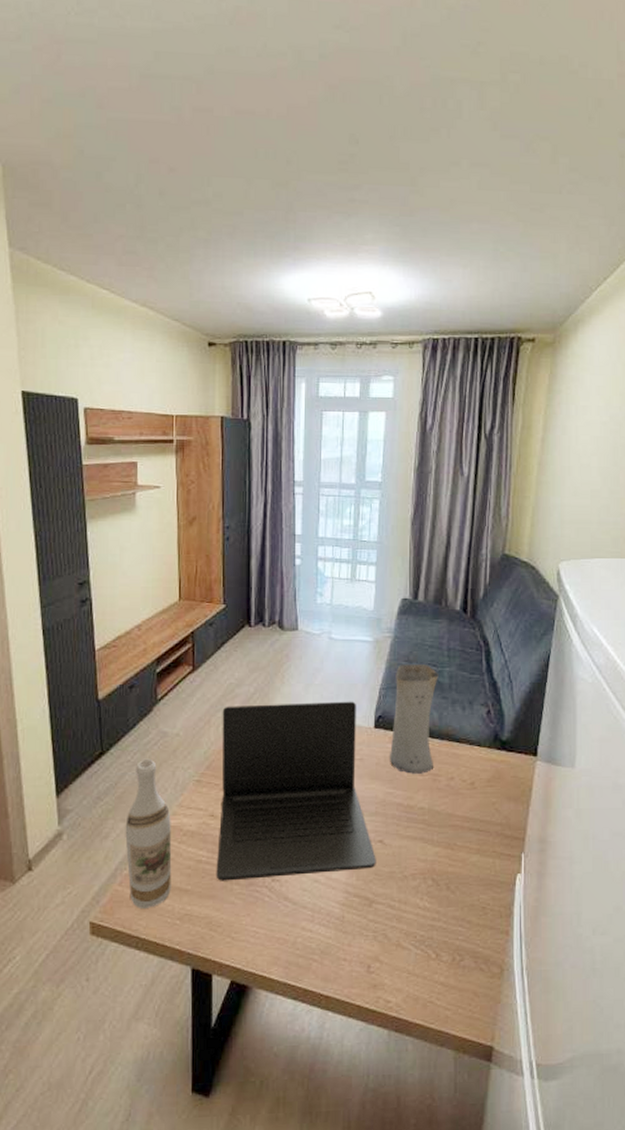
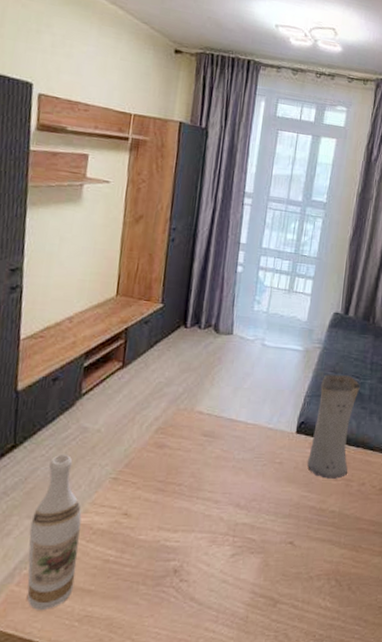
laptop: present [216,701,376,881] -> none [122,404,285,581]

